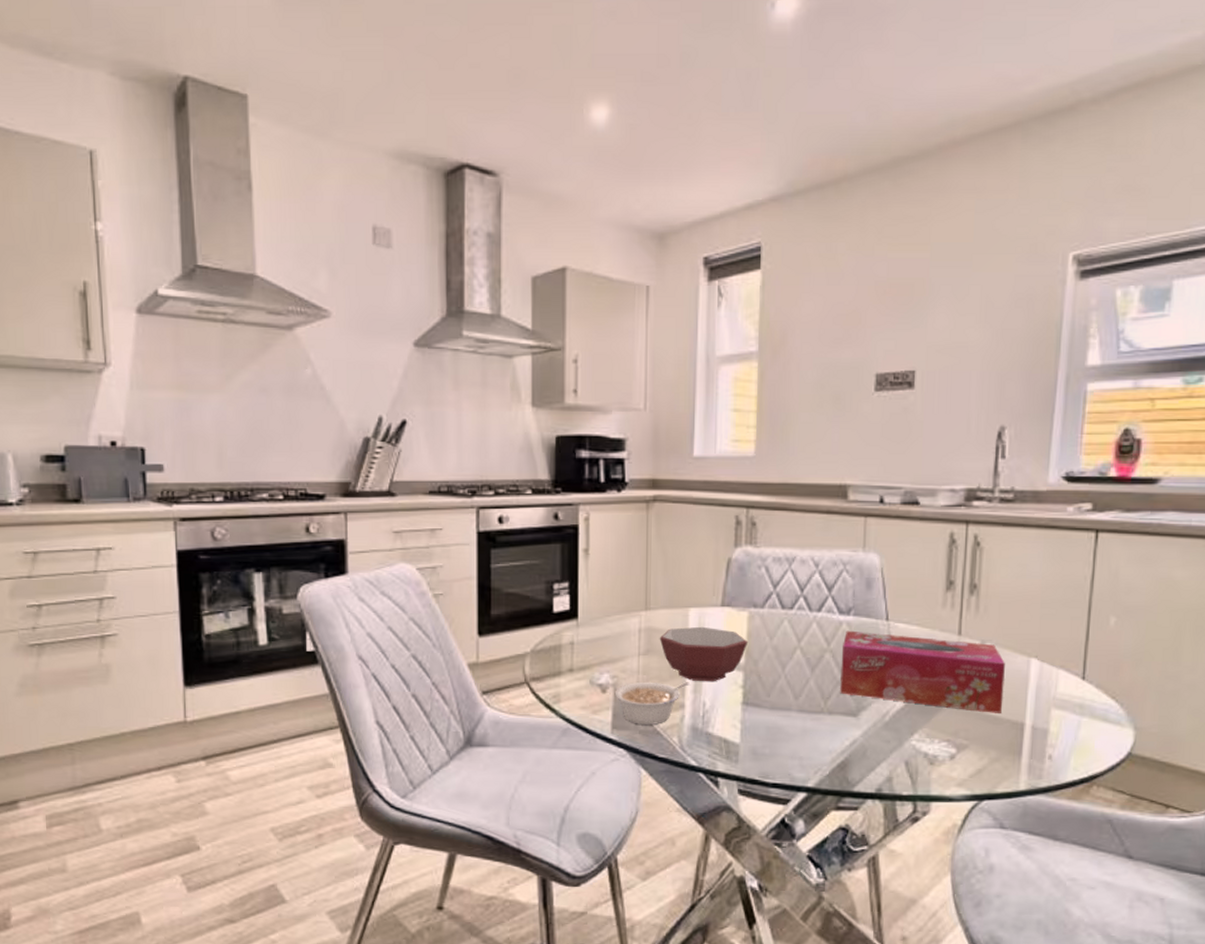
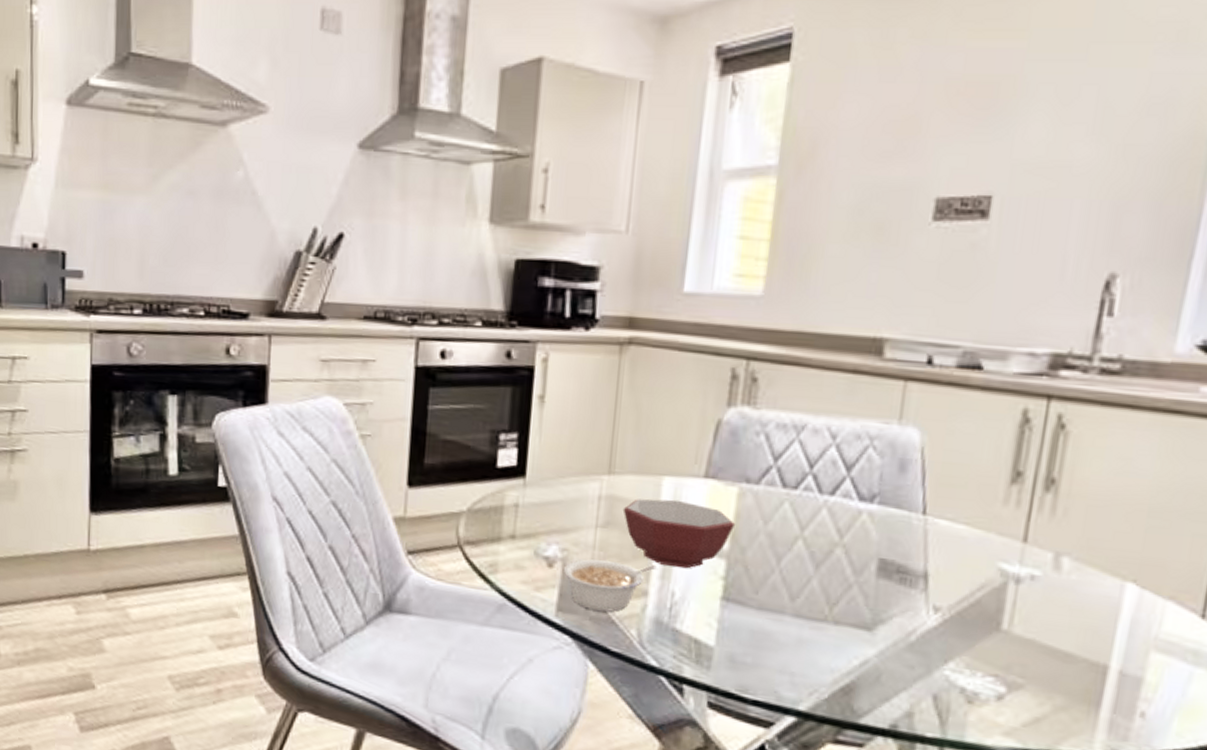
tissue box: present [840,630,1005,713] -> none [851,522,1088,649]

